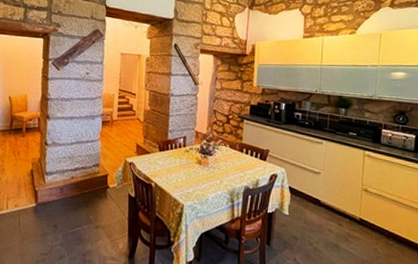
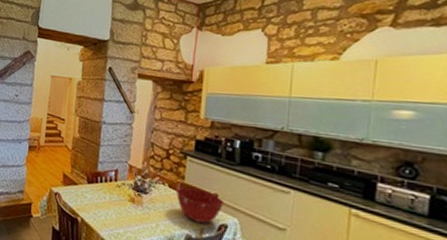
mixing bowl: none [235,147,274,175] -> present [175,187,224,224]

